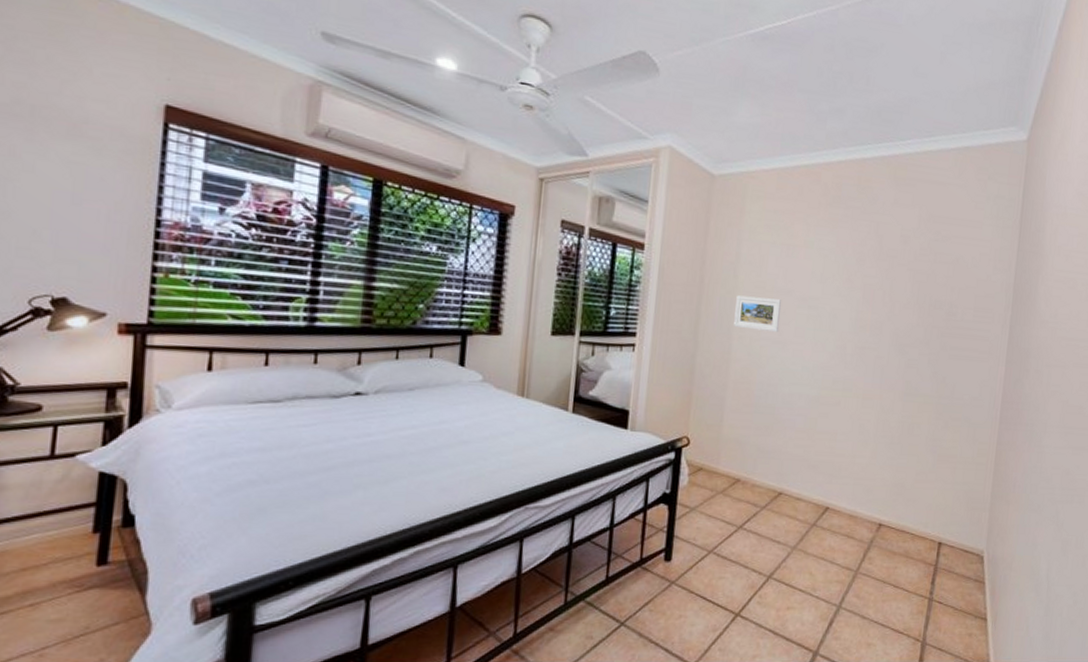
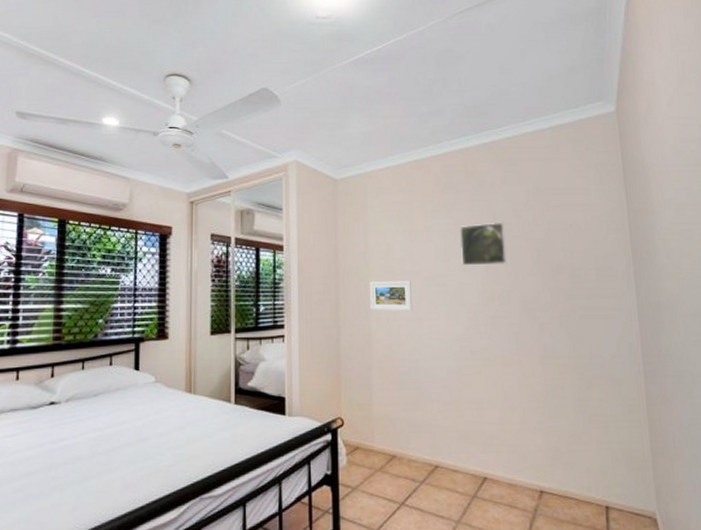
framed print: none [838,246,890,294] -> present [459,222,507,266]

